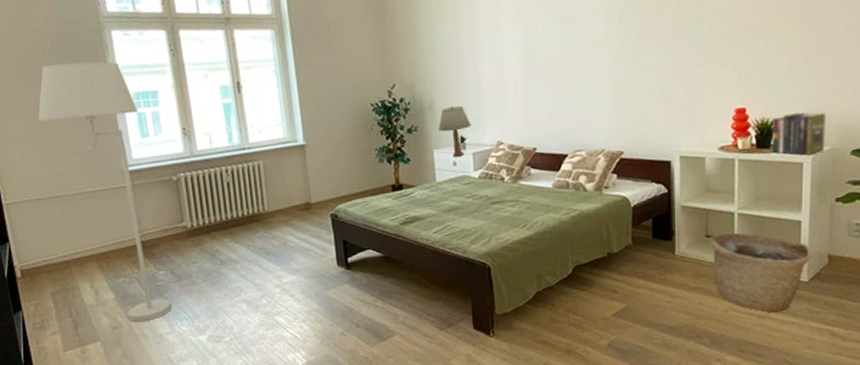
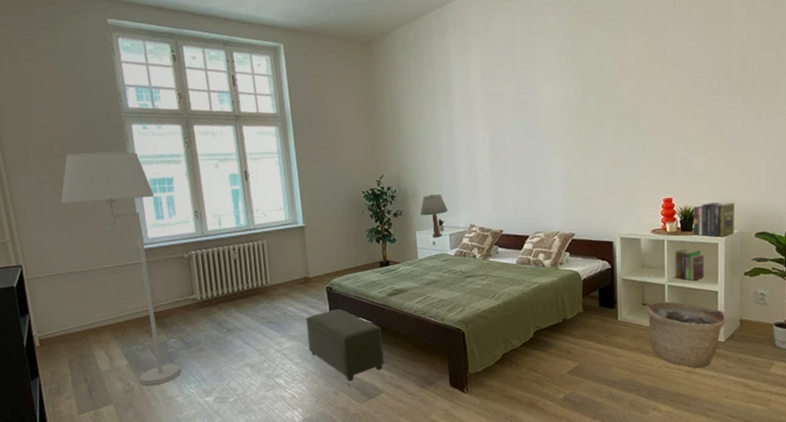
ottoman: none [308,239,397,321] -> present [306,309,384,382]
books: none [742,169,785,209] -> present [671,249,705,282]

